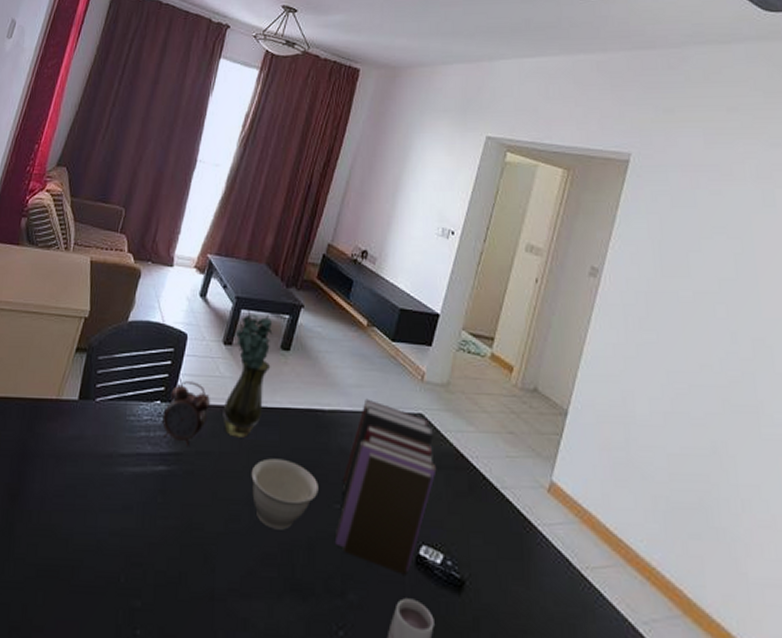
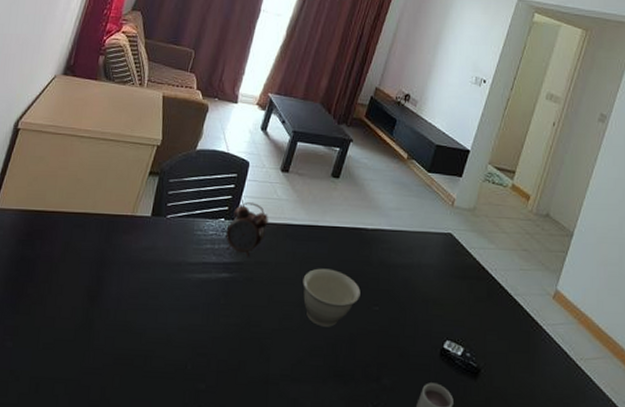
vase: present [223,309,273,438] -> none [279,142,325,251]
books: present [336,398,437,575] -> none [374,220,461,364]

